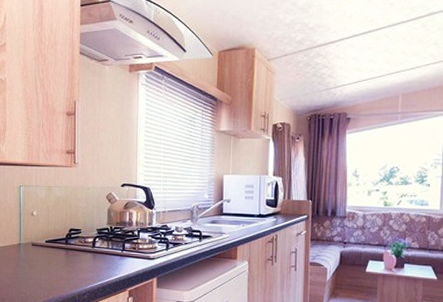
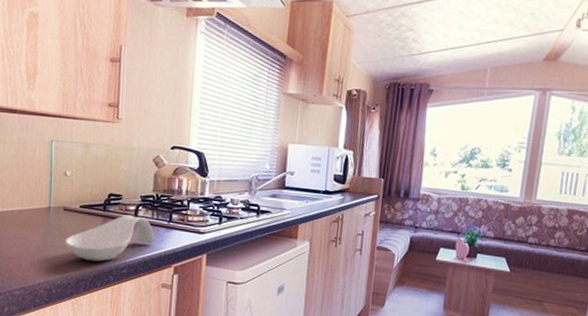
spoon rest: none [33,246,111,289] -> present [64,215,155,262]

